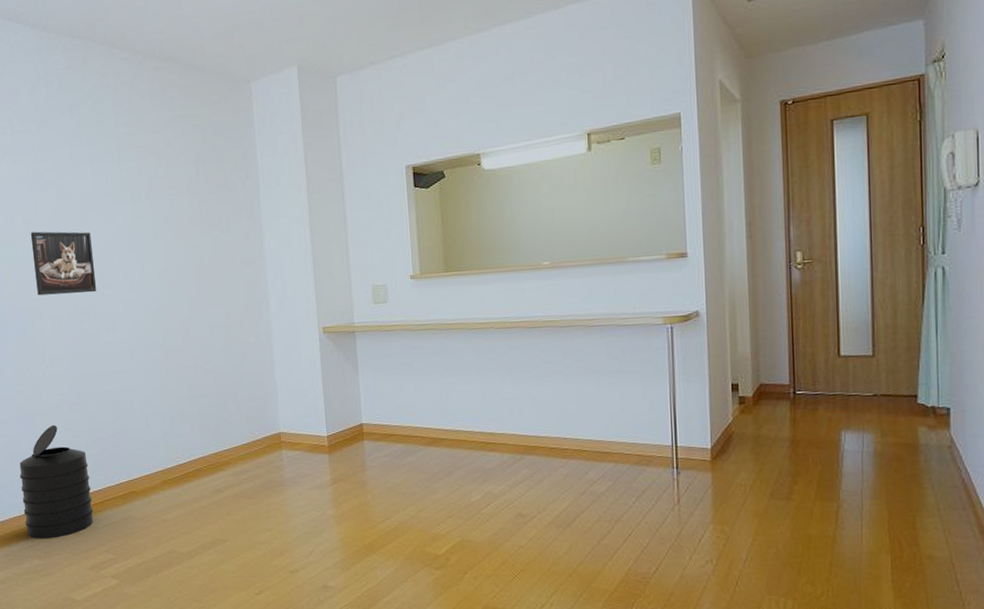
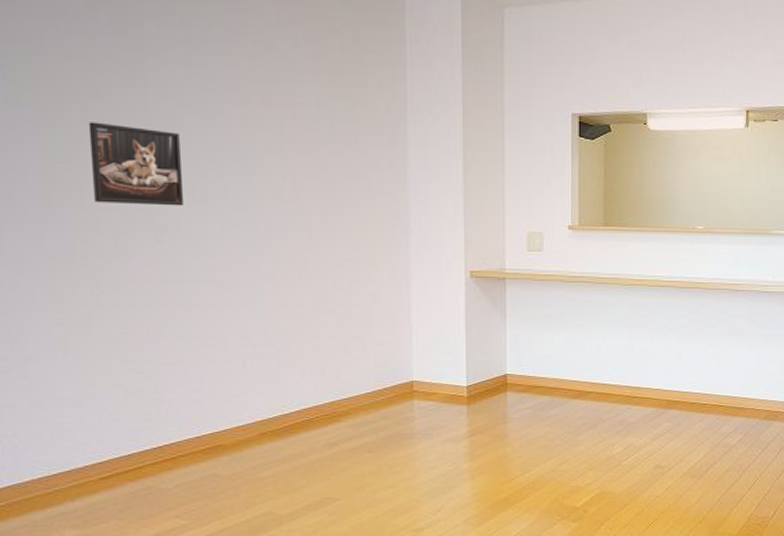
trash can: present [19,425,94,539] -> none [51,363,162,504]

